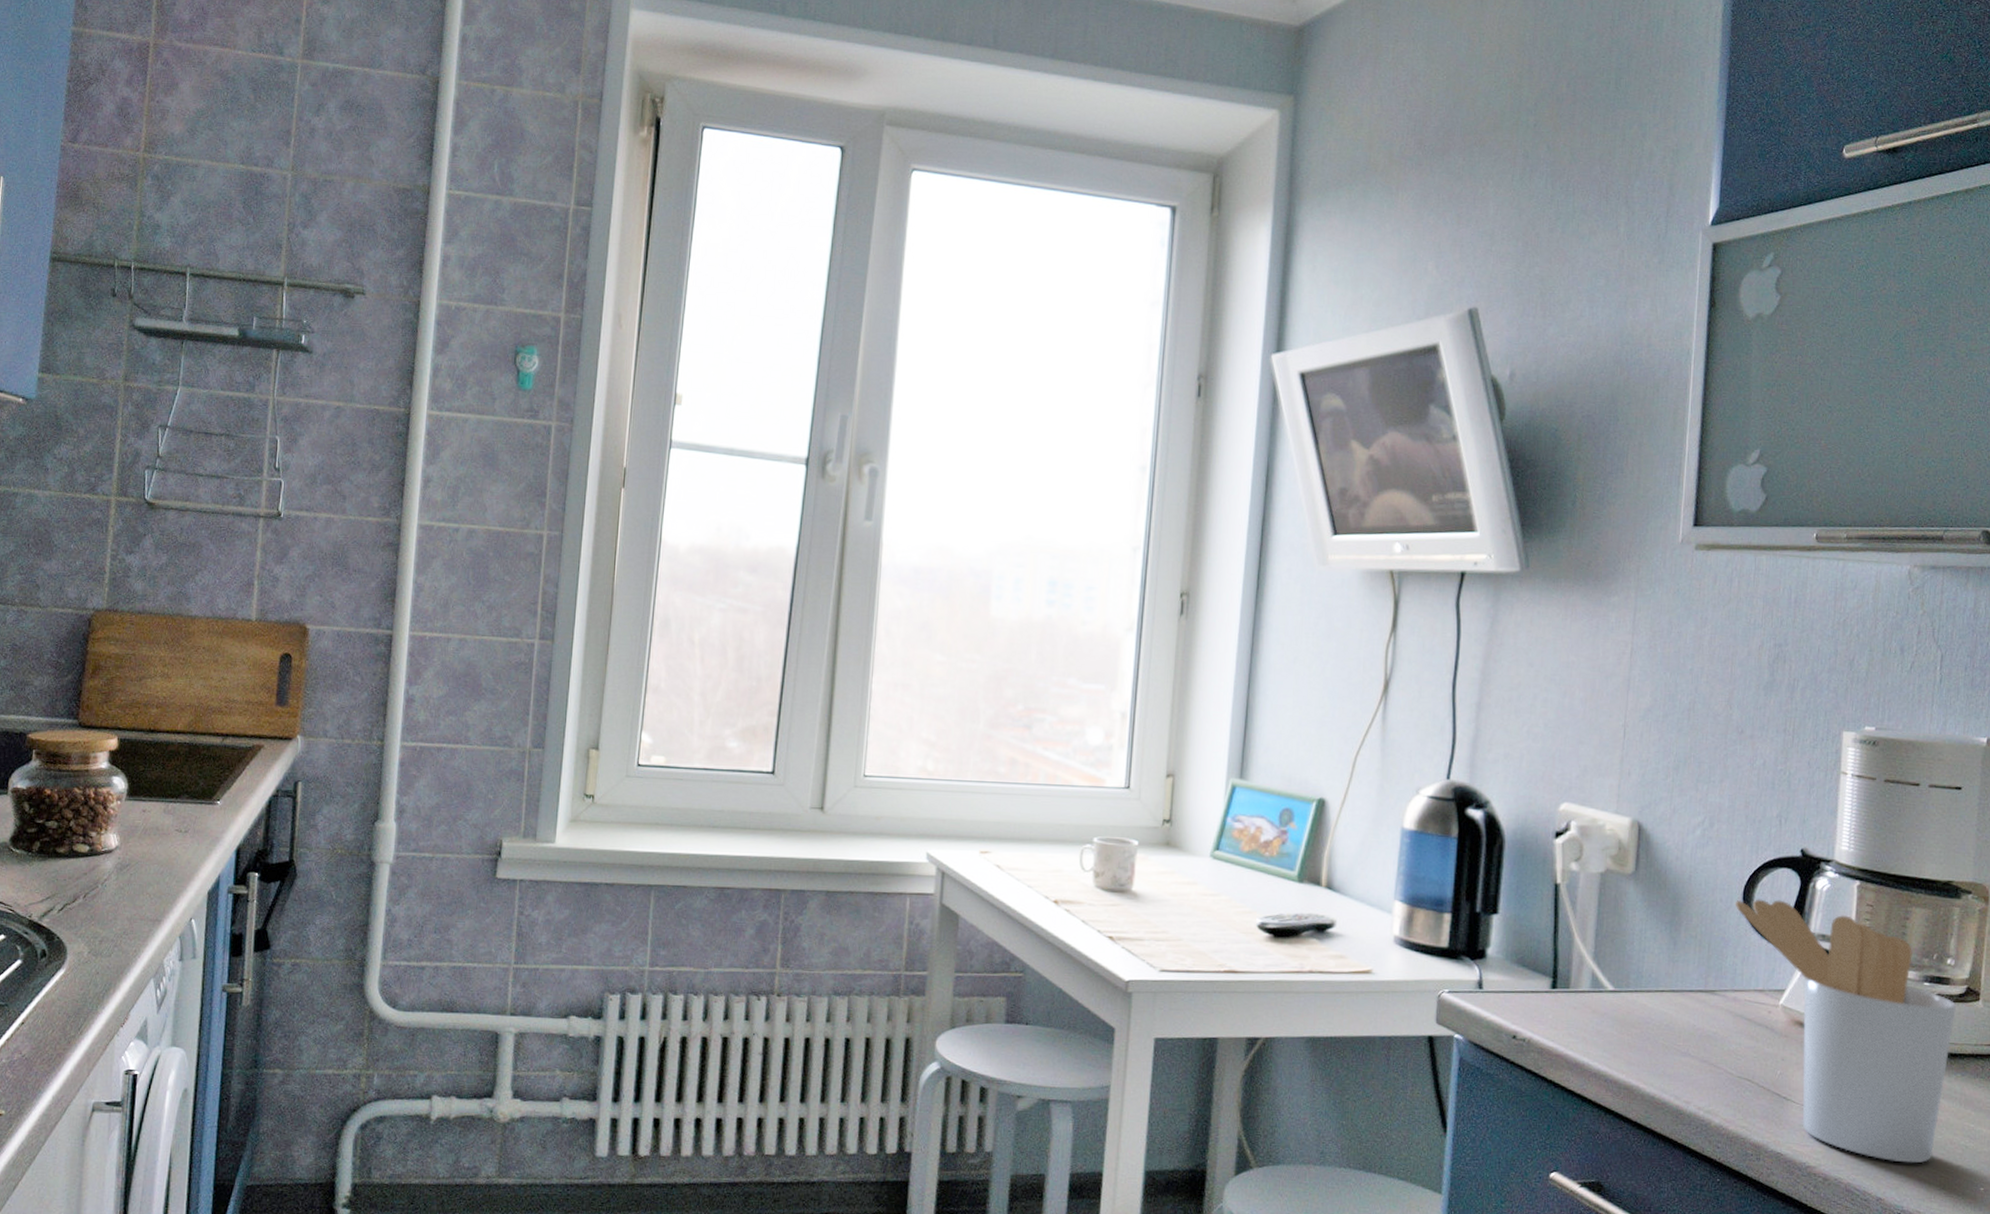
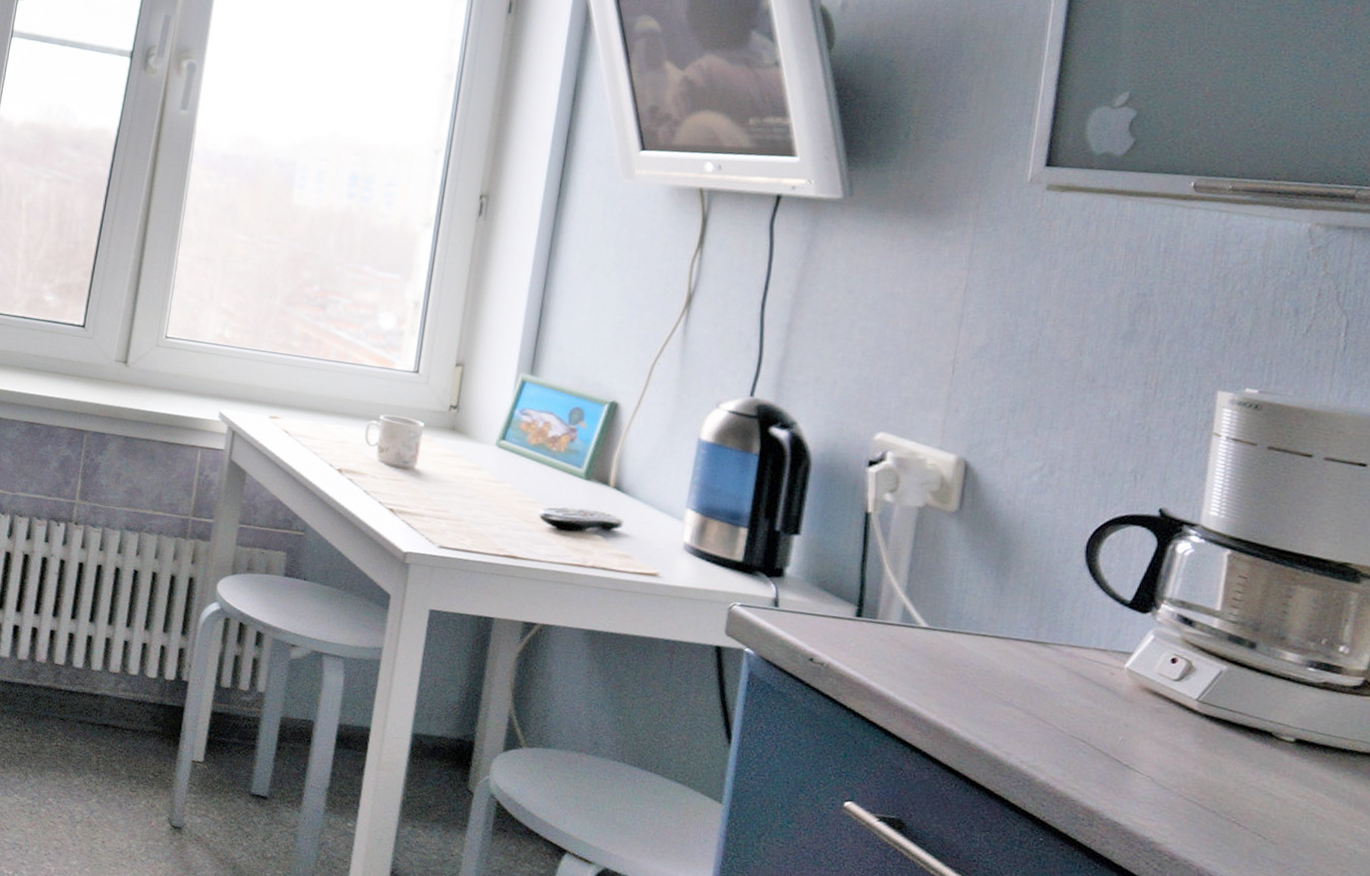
utensil holder: present [1735,899,1956,1164] -> none [1075,553,1348,861]

